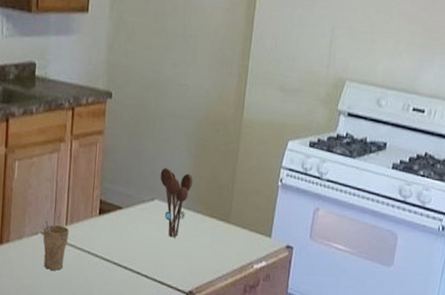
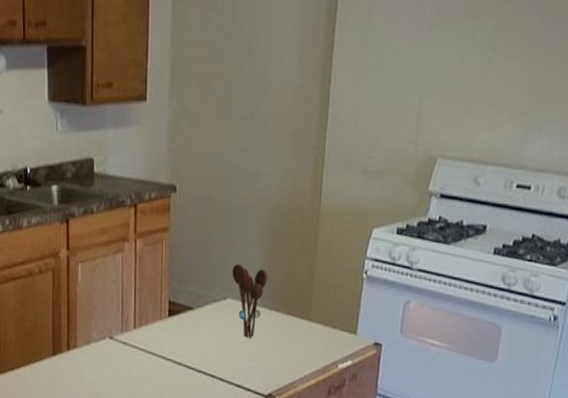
cup: present [43,221,70,270] -> none [111,325,138,376]

